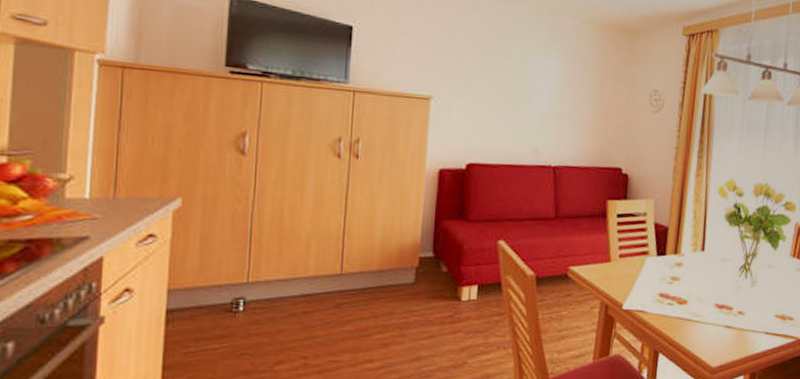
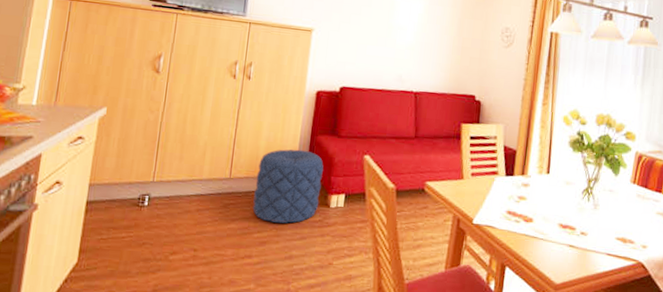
pouf: none [370,237,451,321] -> present [252,149,324,223]

